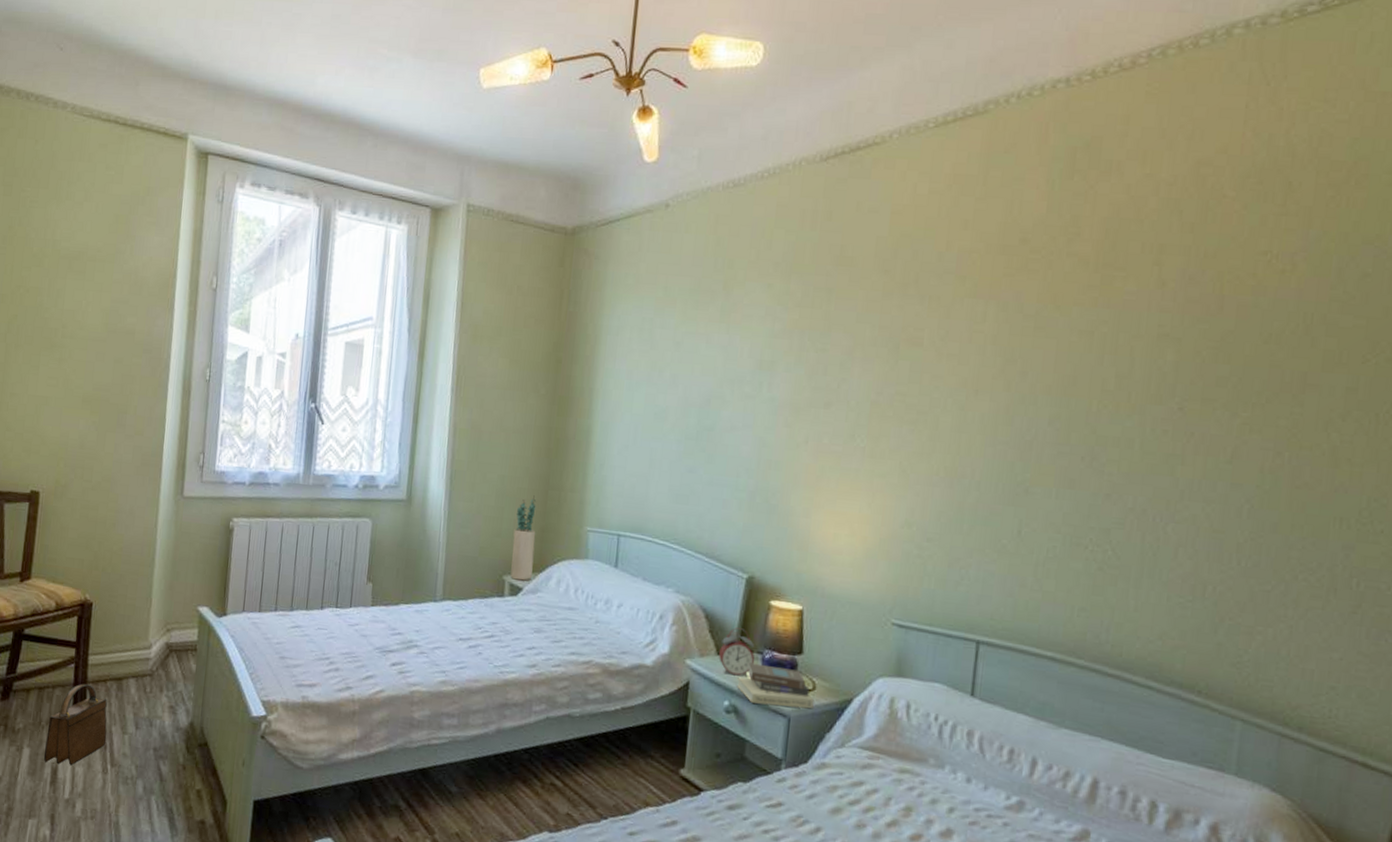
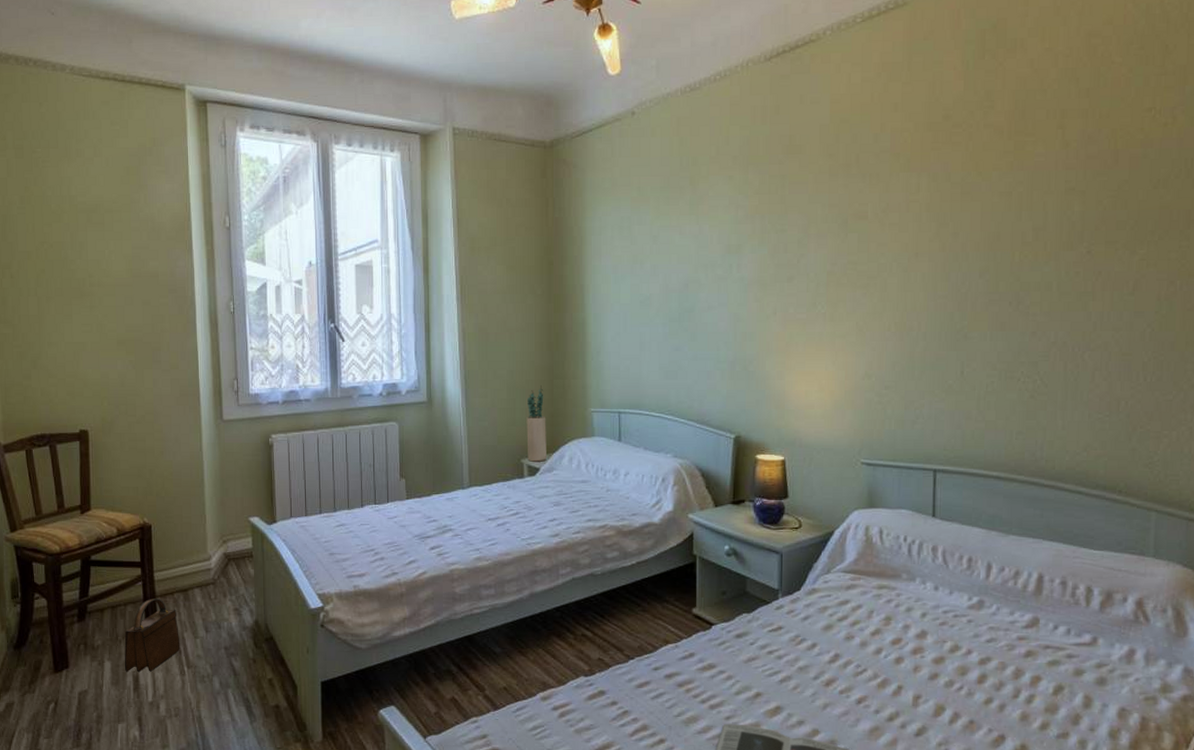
alarm clock: present [718,627,755,677] -> none [716,482,748,523]
books: present [737,662,814,709] -> none [734,510,801,546]

